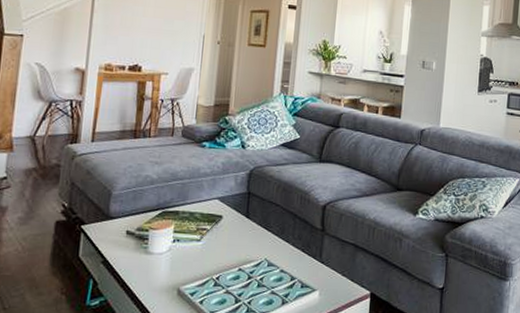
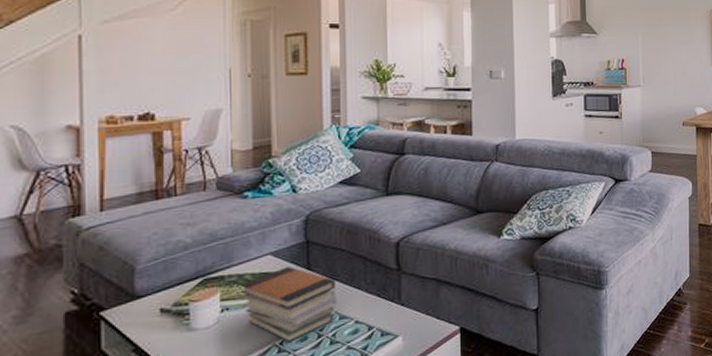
book stack: none [190,212,268,279] -> present [240,266,337,343]

